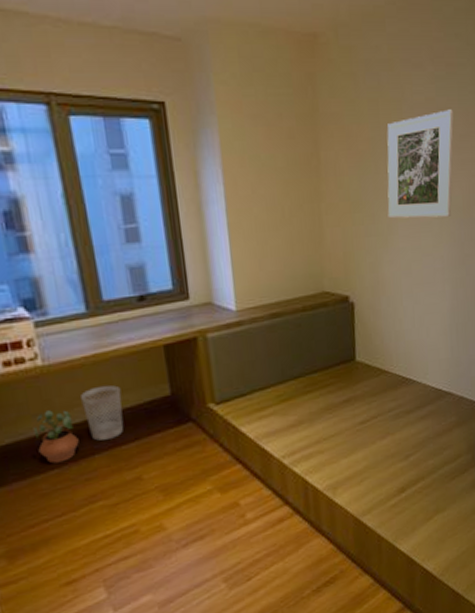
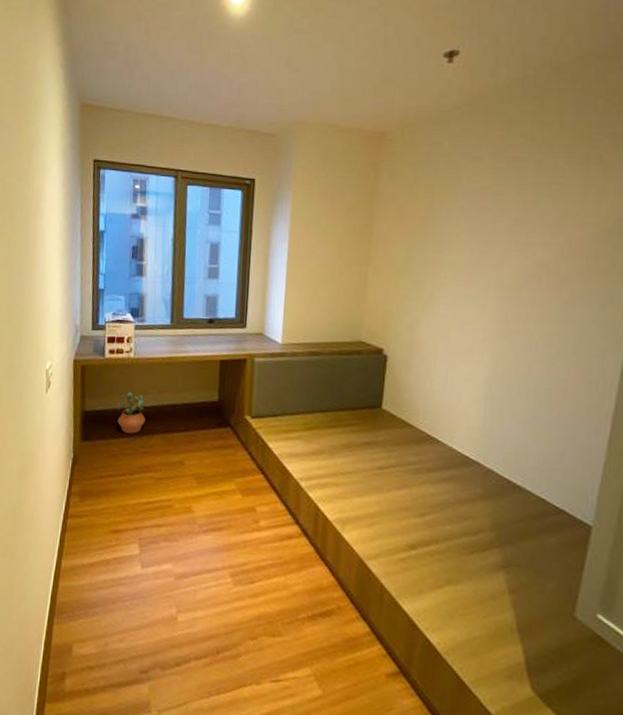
wastebasket: present [81,385,124,441] -> none [153,382,182,425]
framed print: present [387,109,454,219] -> none [431,197,510,292]

